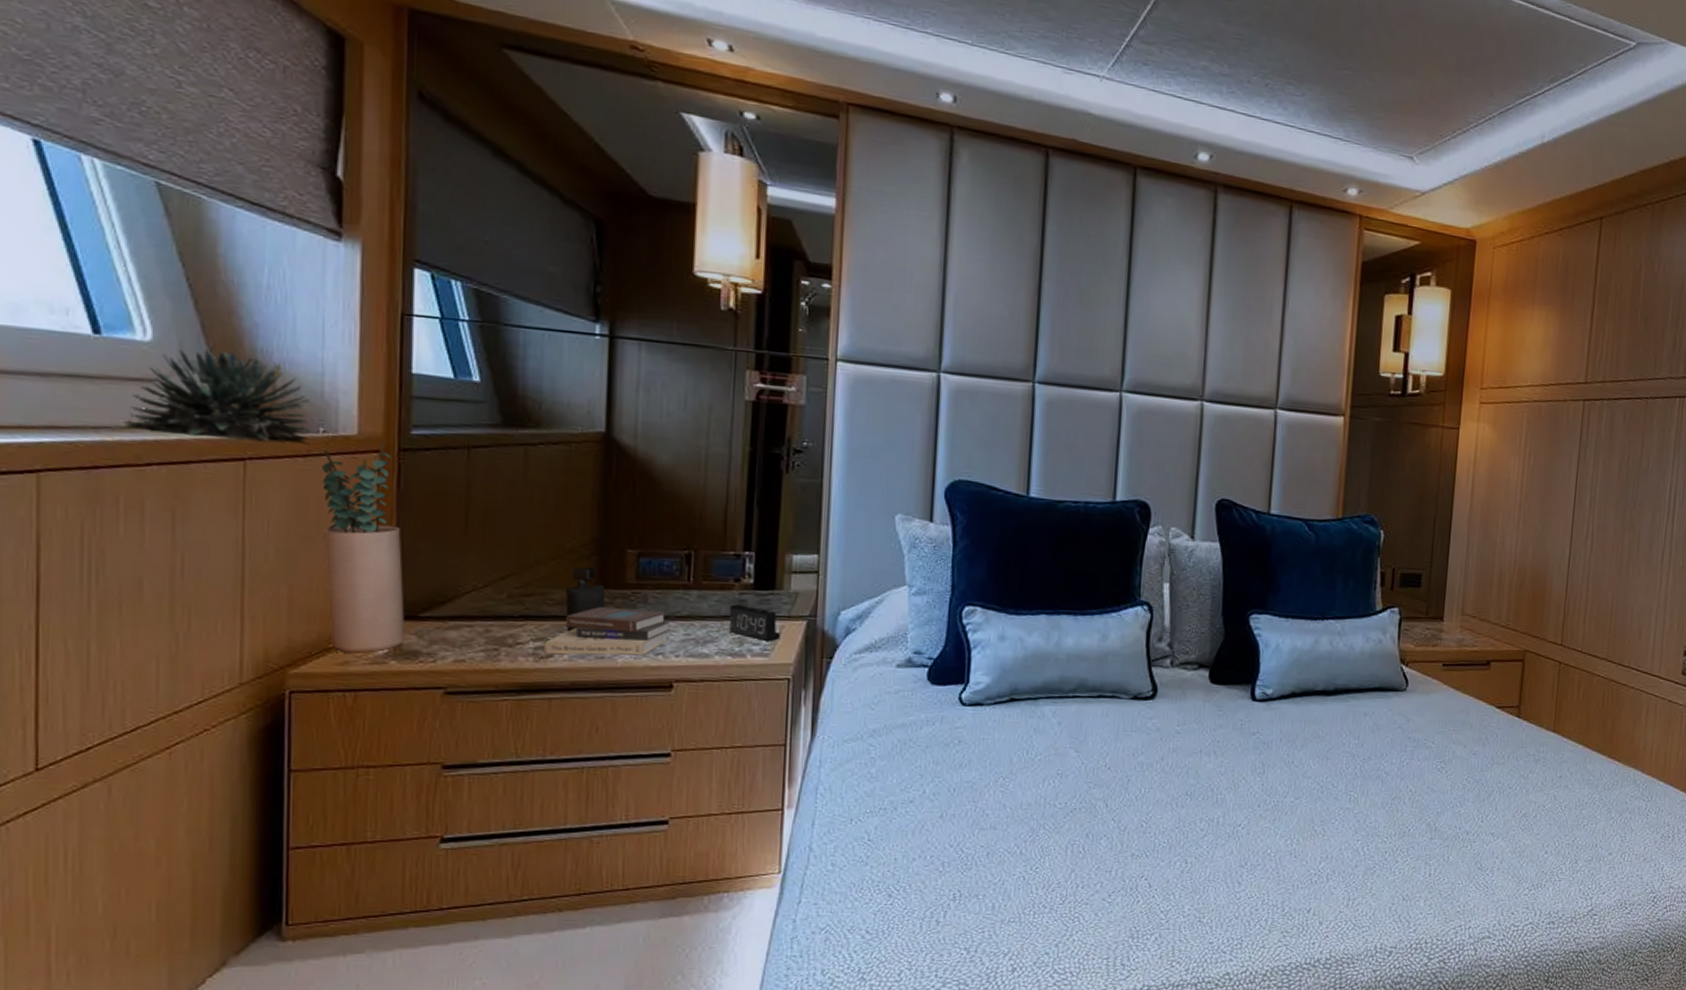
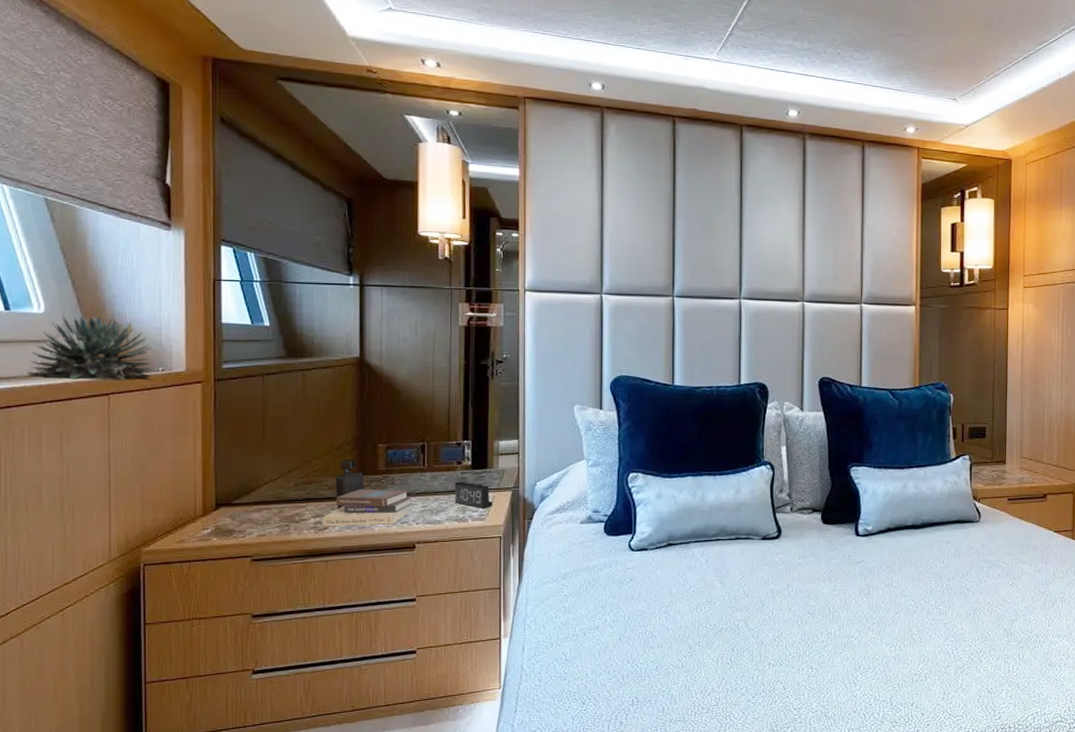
vase: present [322,442,406,653] -> none [162,375,223,533]

